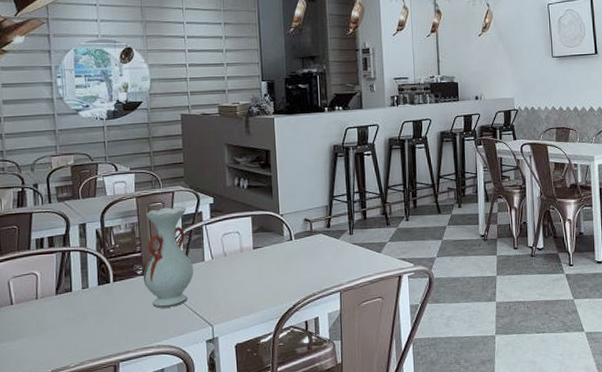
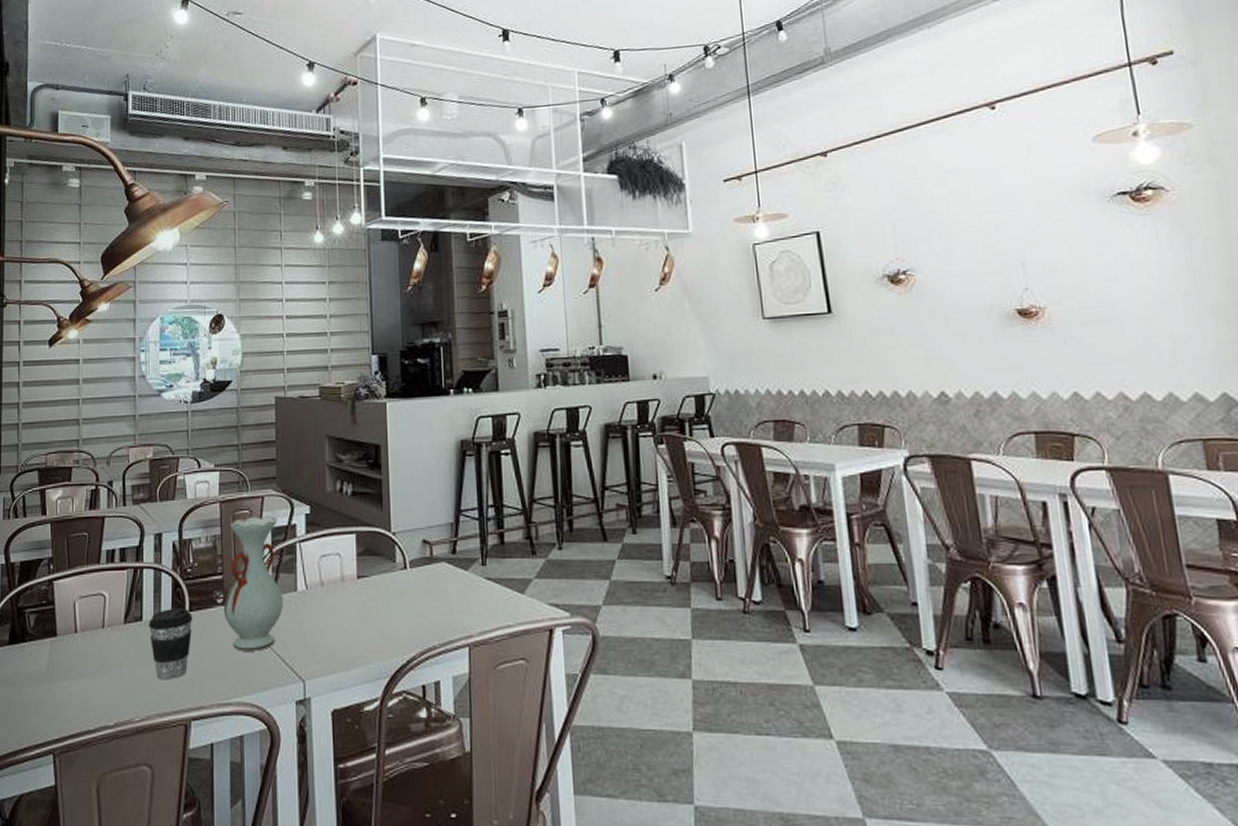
coffee cup: none [77,280,117,335] -> present [148,609,193,680]

